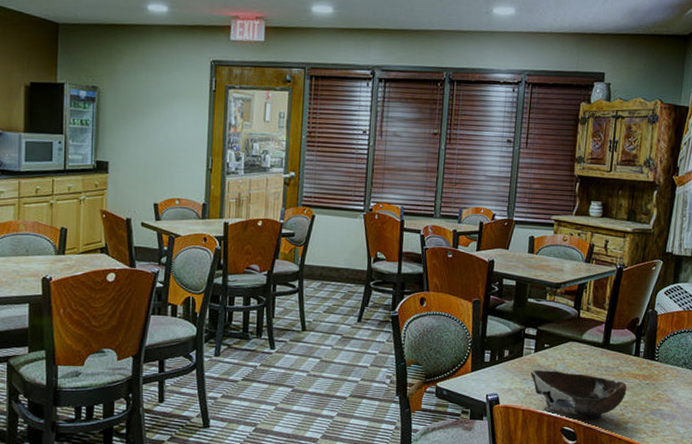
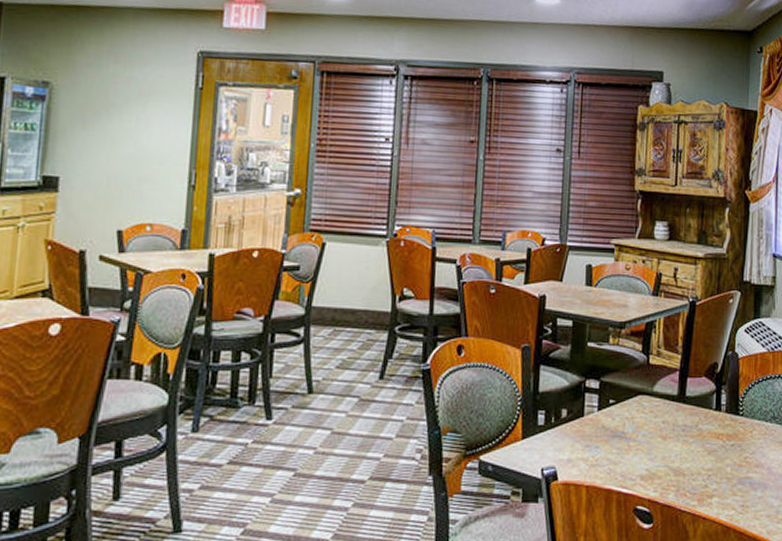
bowl: present [531,370,627,420] -> none [594,433,709,496]

